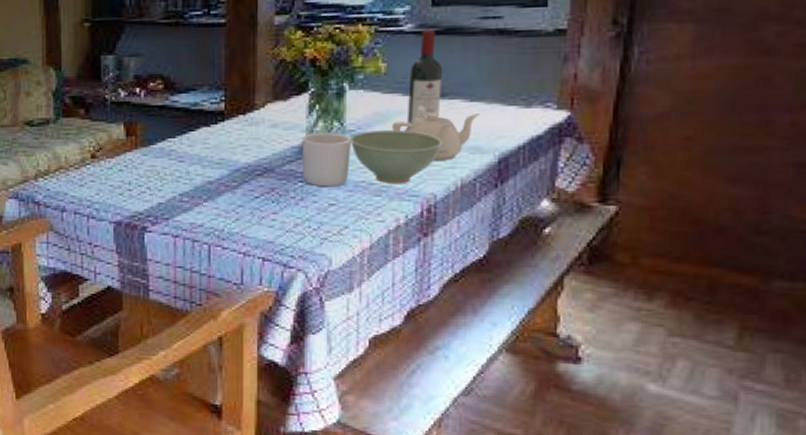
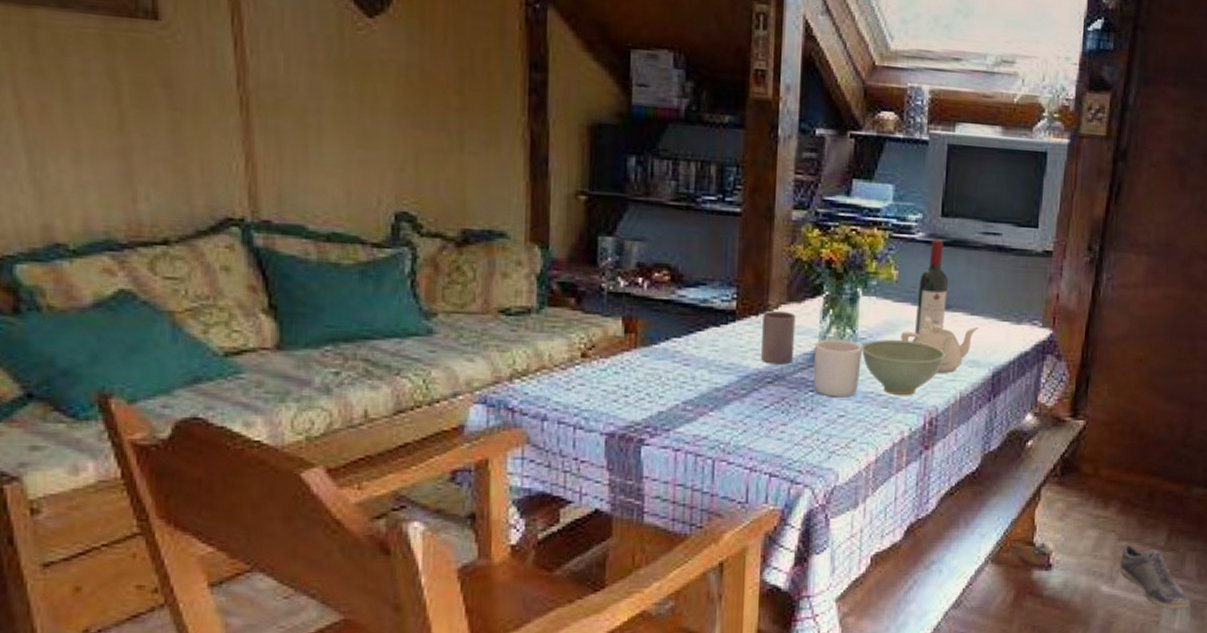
cup: none [249,109,282,158] -> present [760,310,796,365]
shoe: none [671,341,775,418] -> present [1119,544,1190,609]

